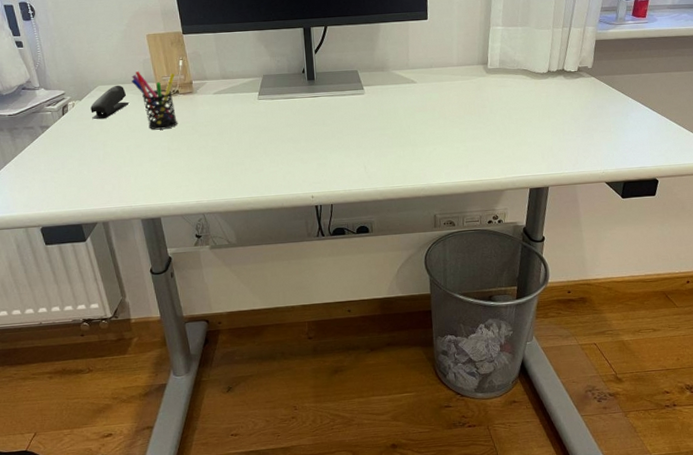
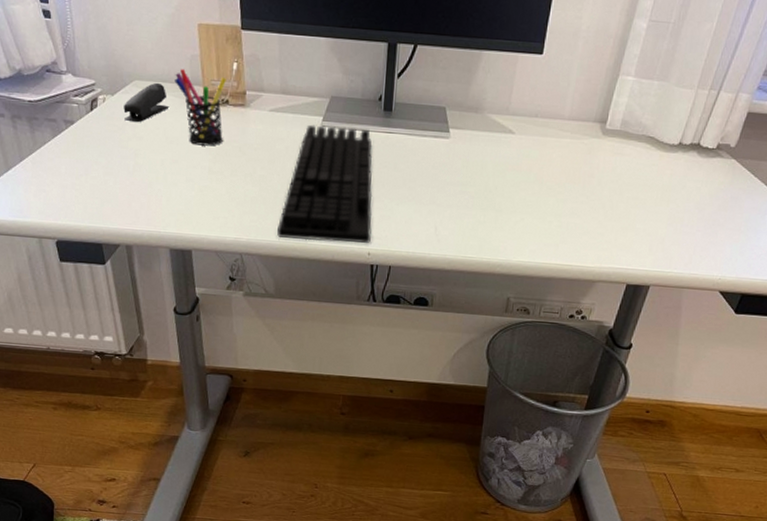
keyboard: none [232,96,312,195] -> present [277,124,373,243]

